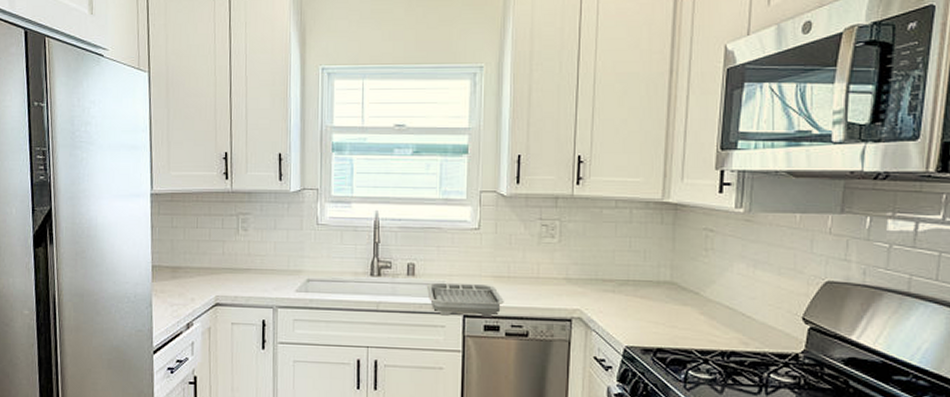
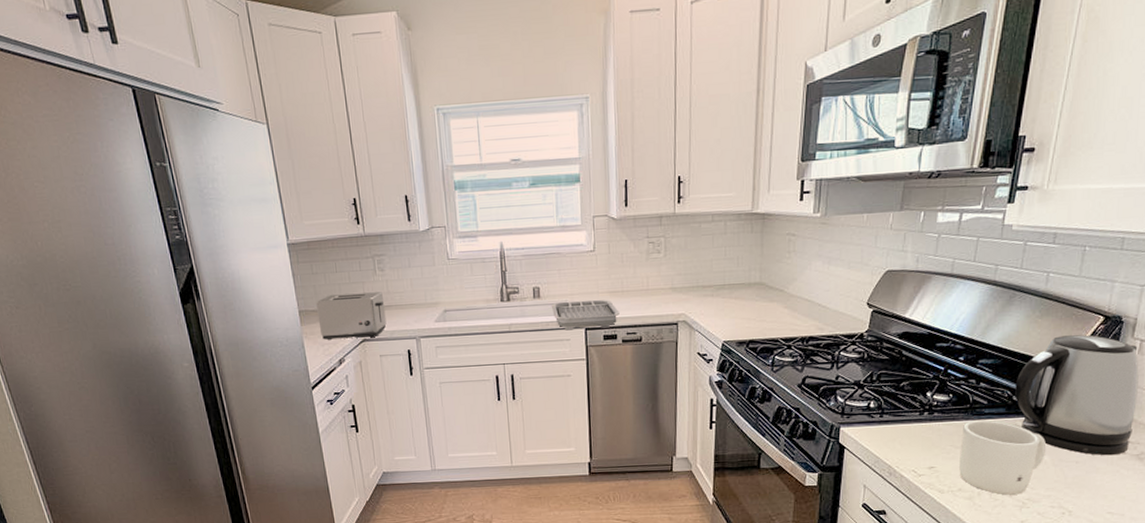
toaster: none [171,252,244,302] -> present [316,292,387,340]

